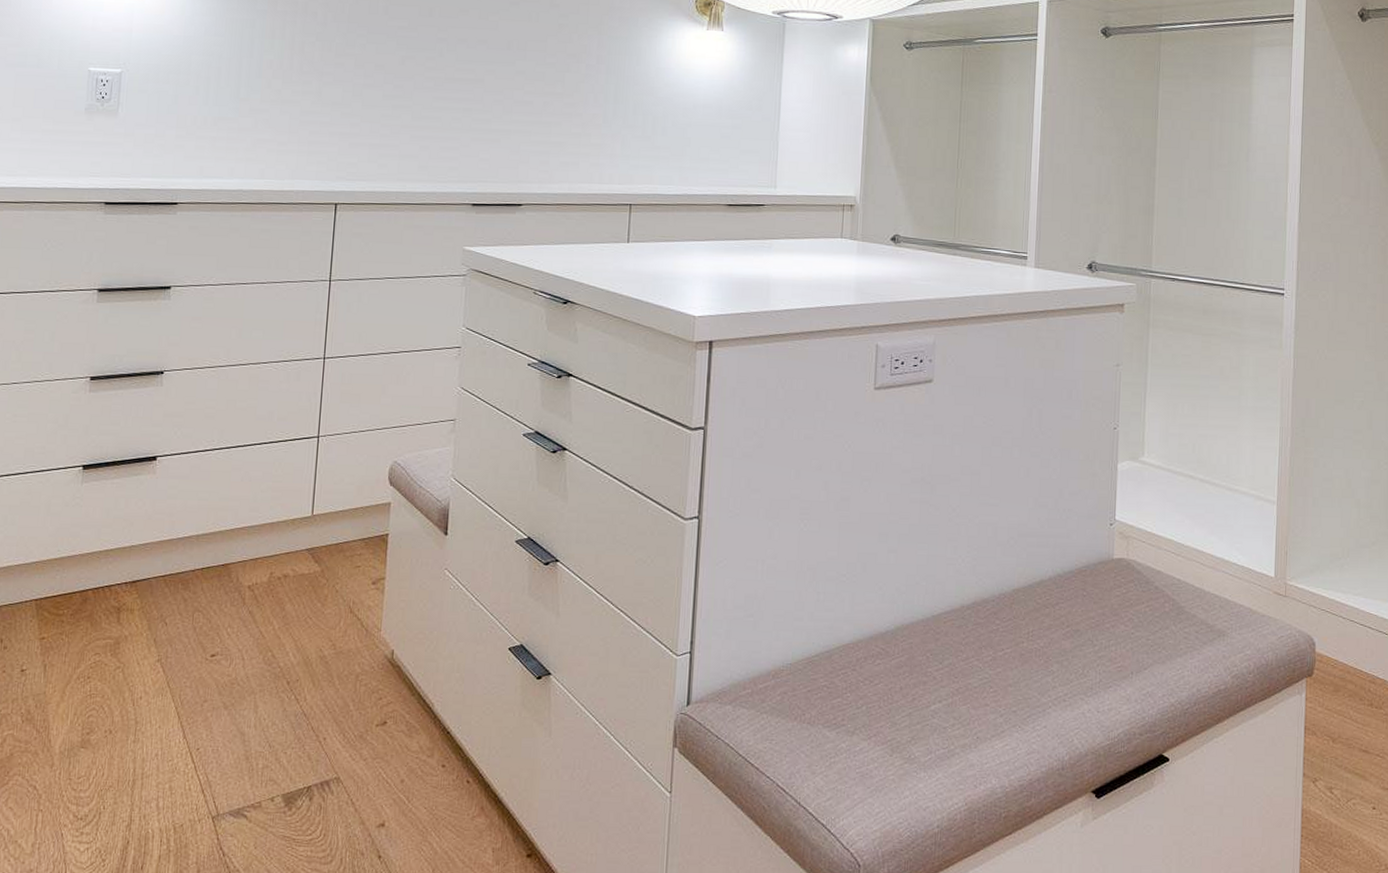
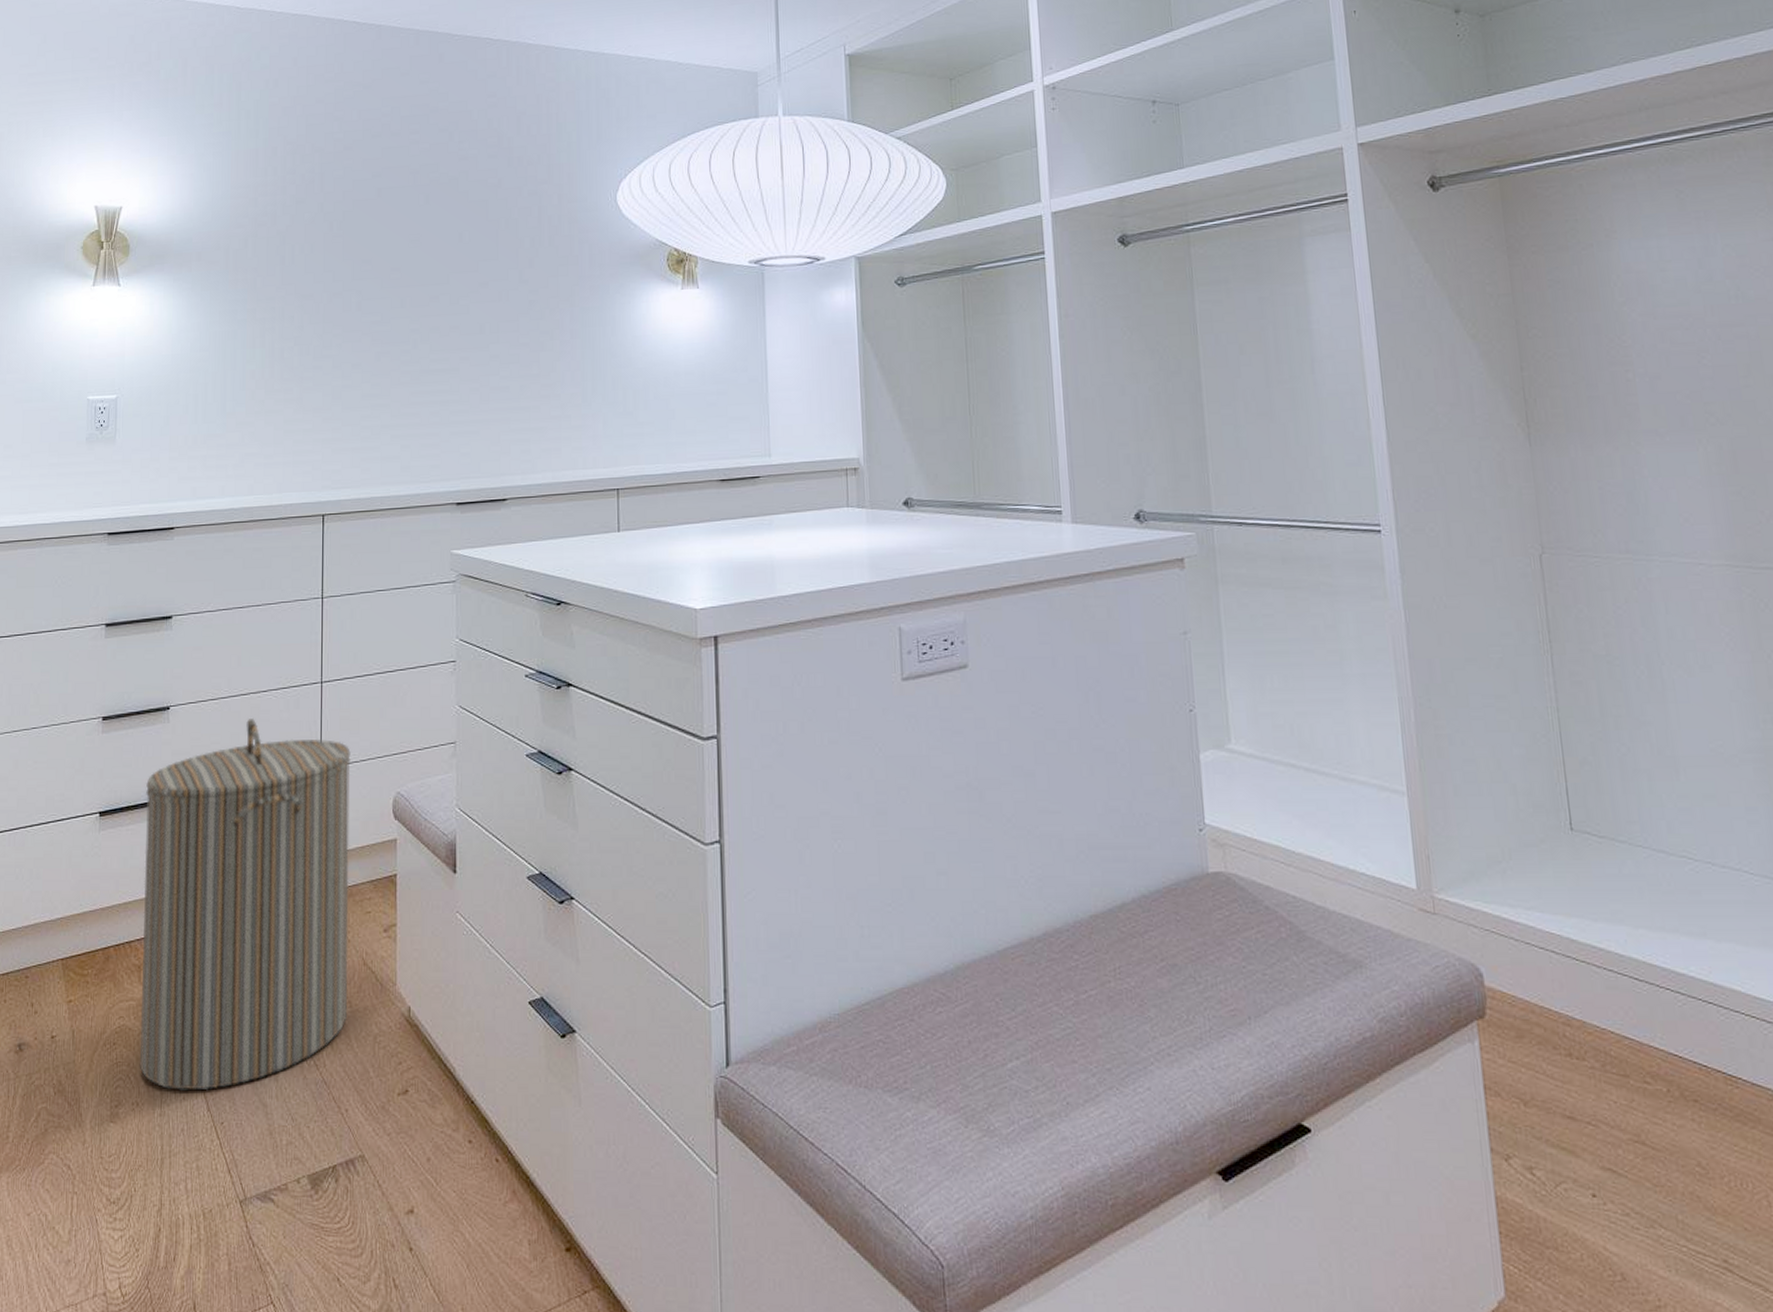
laundry hamper: none [115,386,350,721] -> present [140,717,351,1091]

